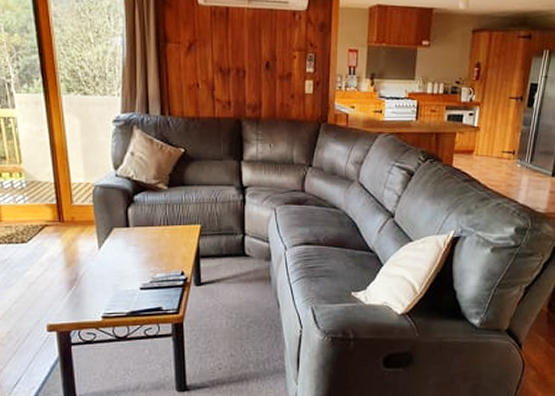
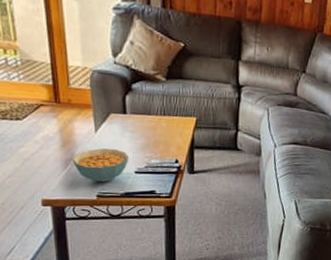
cereal bowl: none [77,266,133,301] -> present [73,148,129,182]

